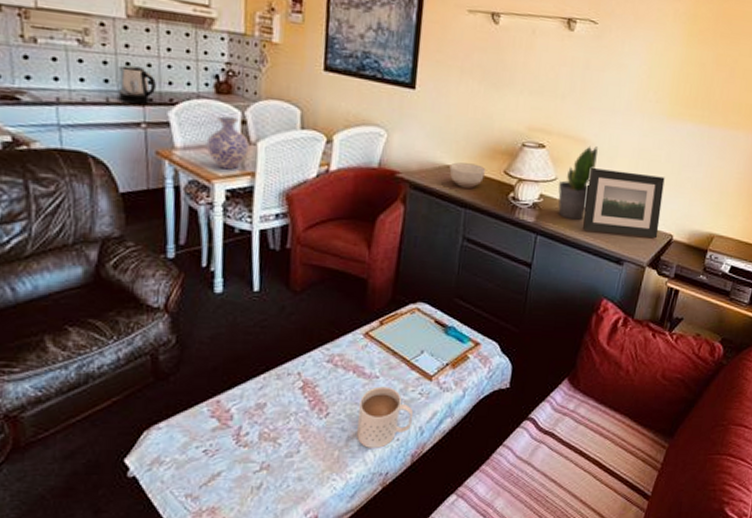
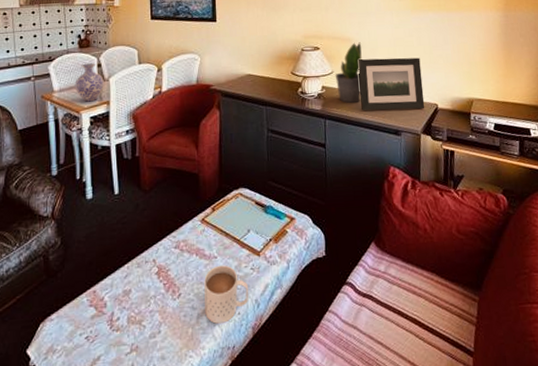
kettle: present [118,64,156,104] -> none [15,37,40,64]
bowl: present [449,162,486,188] -> none [249,70,277,90]

